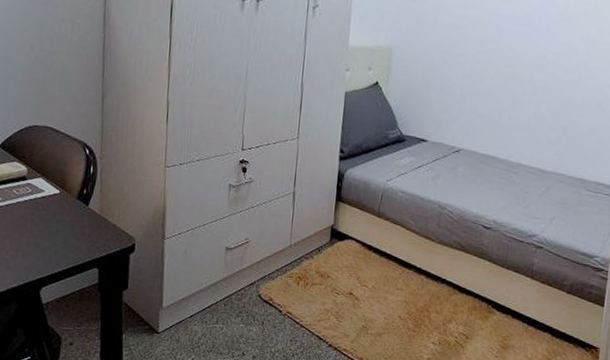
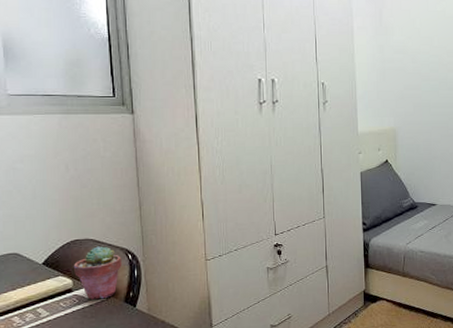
potted succulent: none [29,135,79,192] -> present [73,246,122,300]

